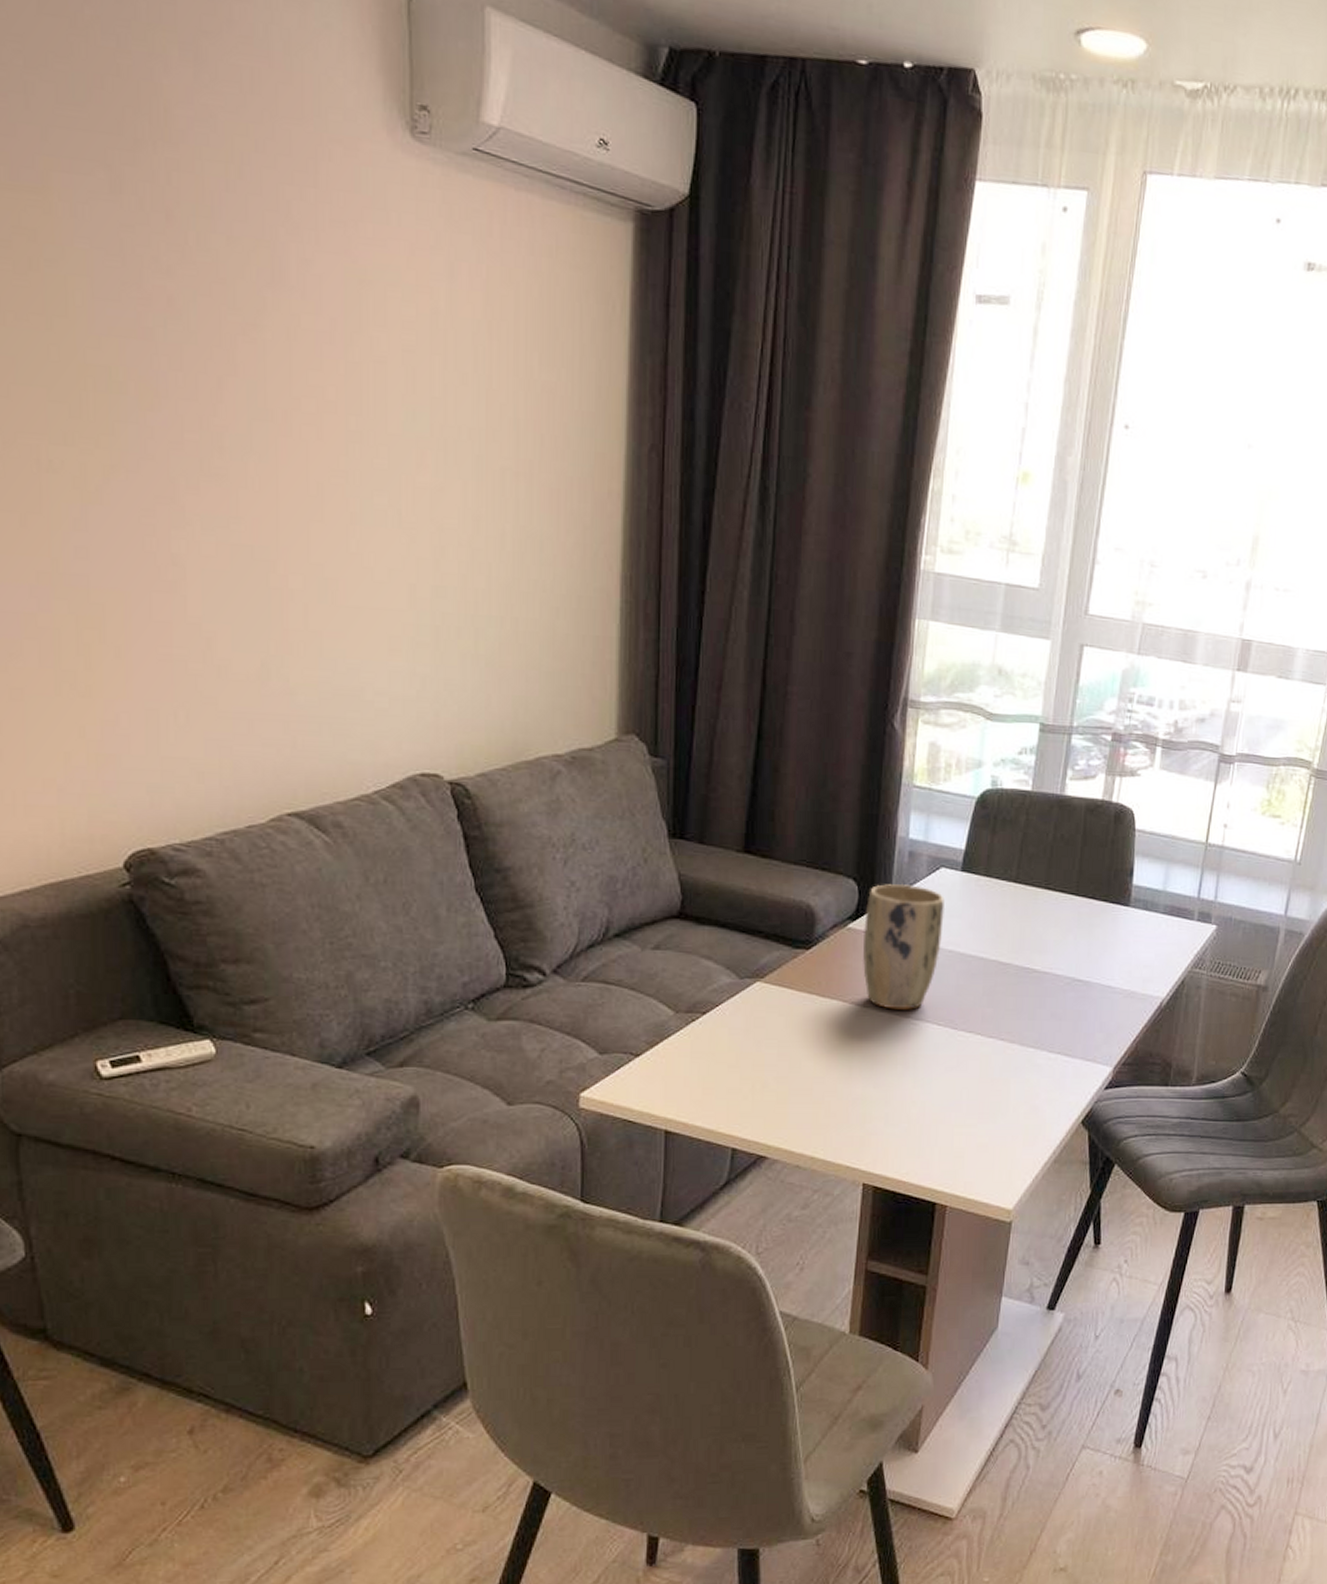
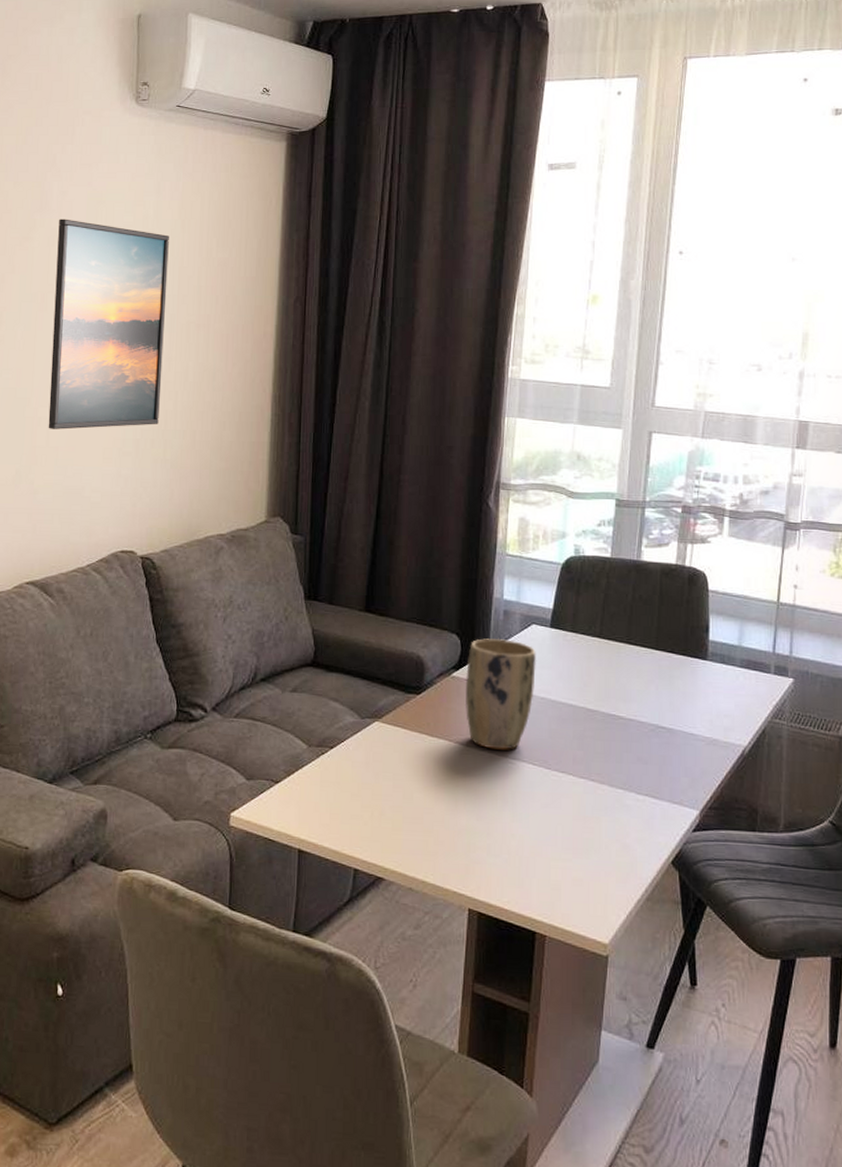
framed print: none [302,300,470,608] -> present [48,219,169,430]

